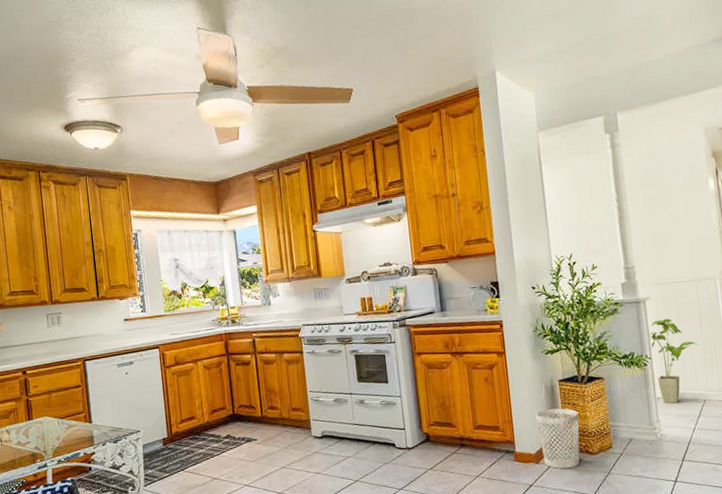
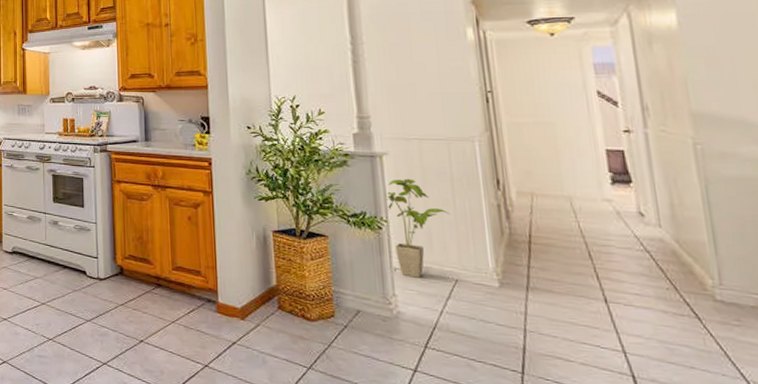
wastebasket: present [535,408,580,469] -> none [243,261,295,332]

